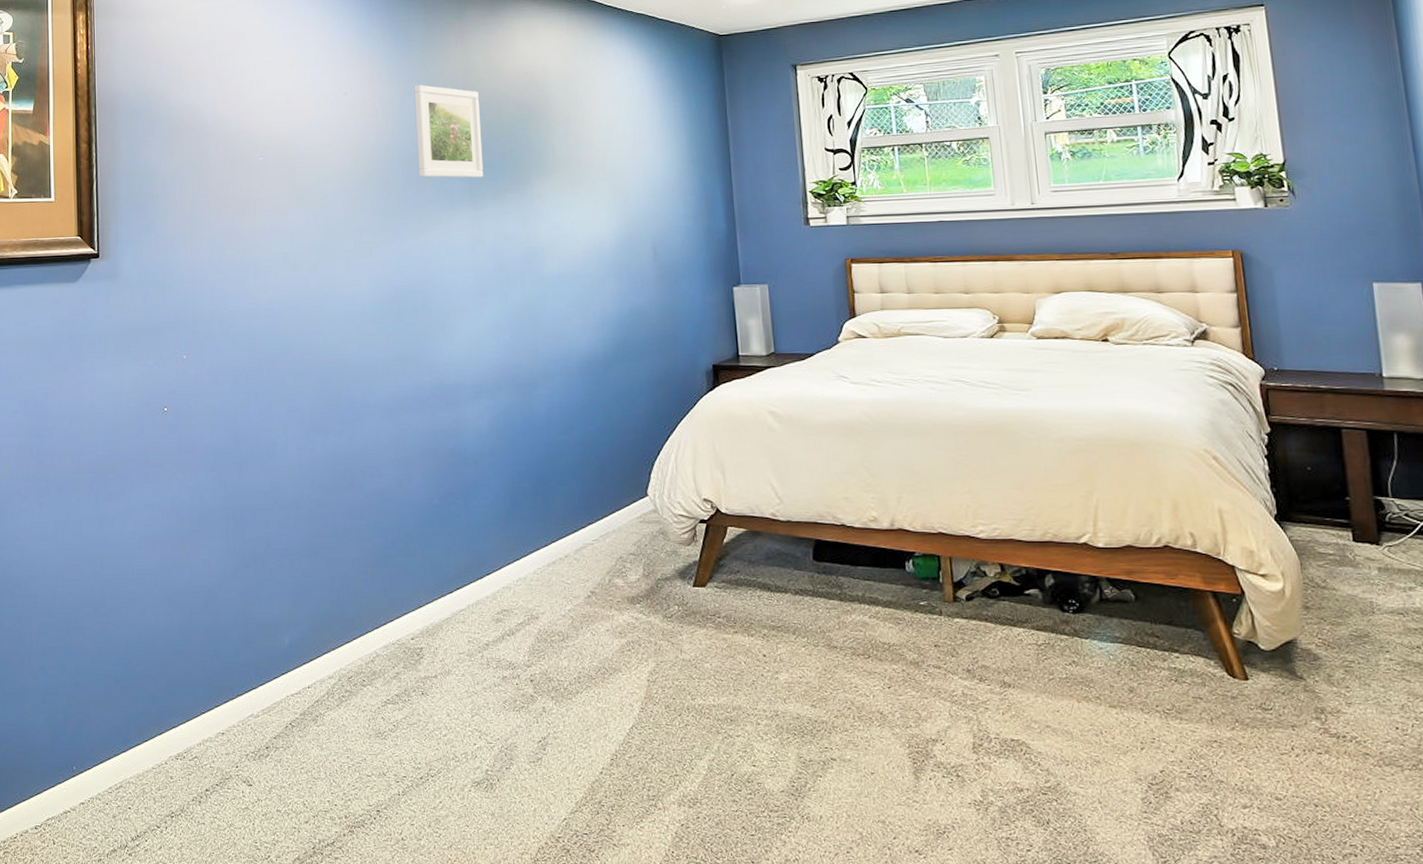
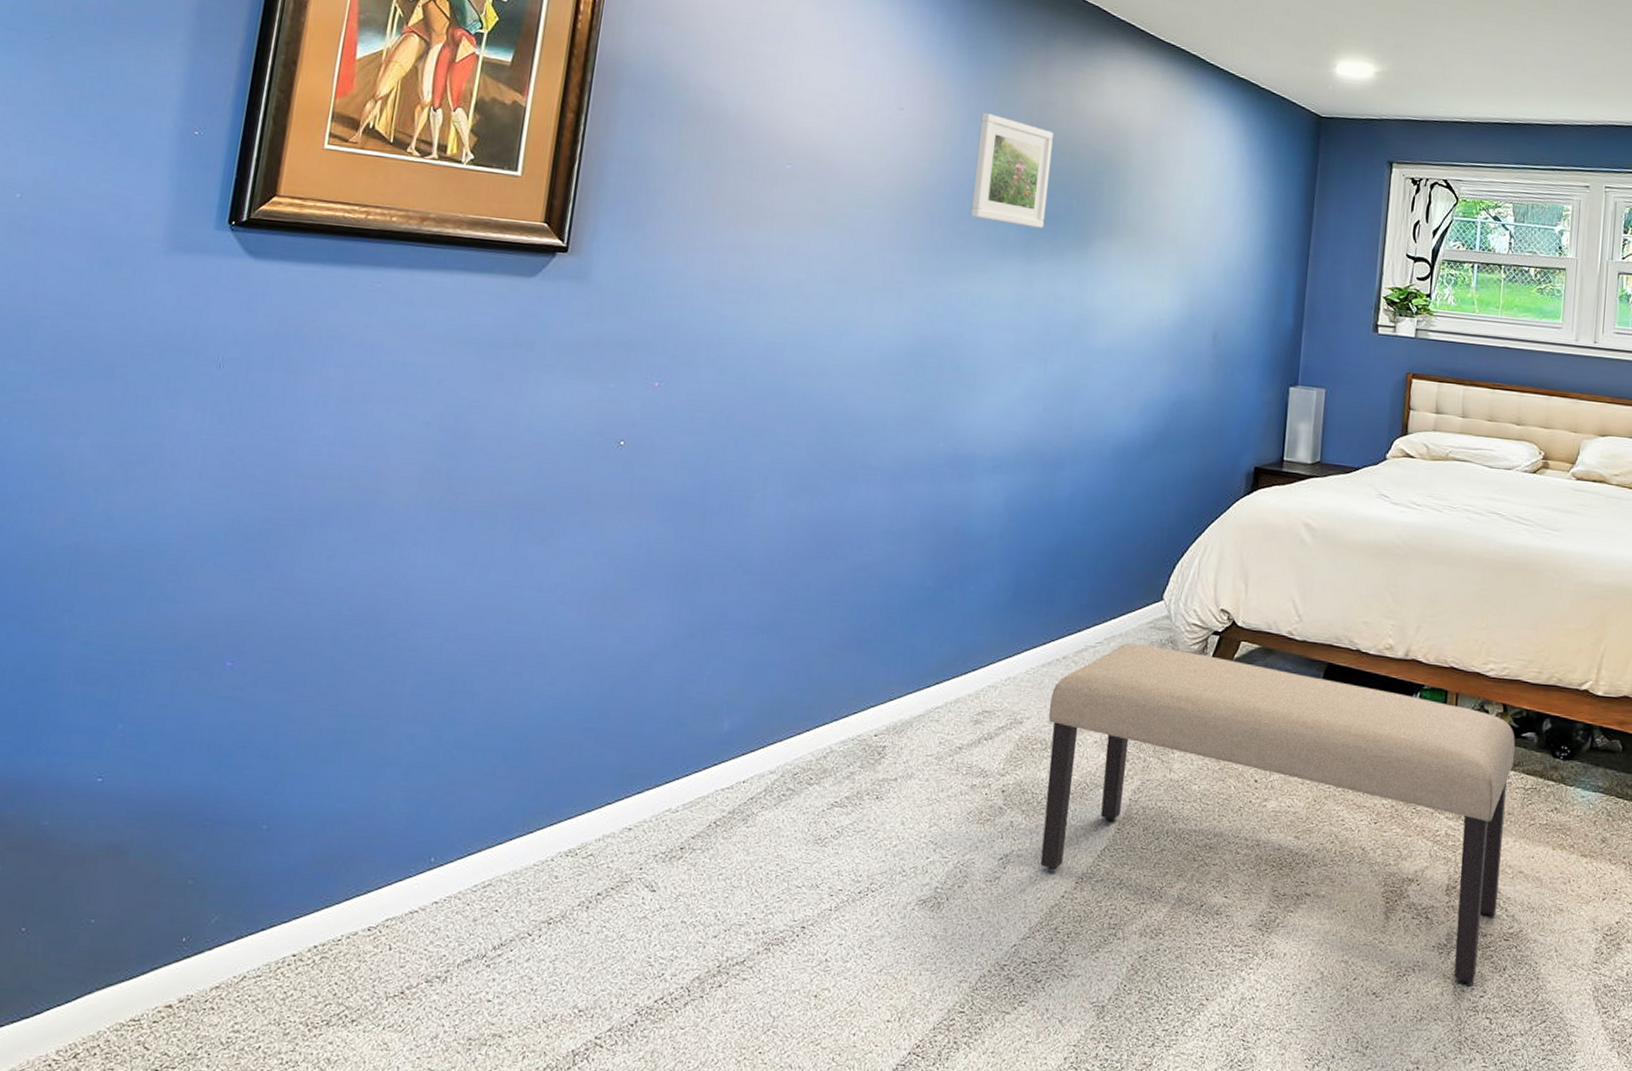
bench: none [560,538,1029,838] -> present [1040,643,1516,984]

